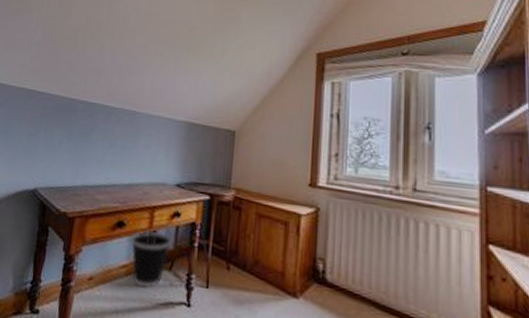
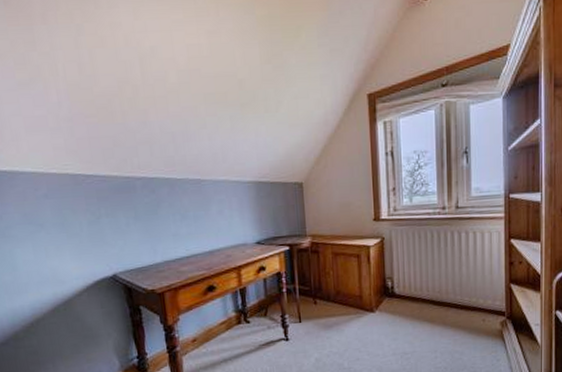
wastebasket: present [130,230,172,288] -> none [223,287,262,336]

